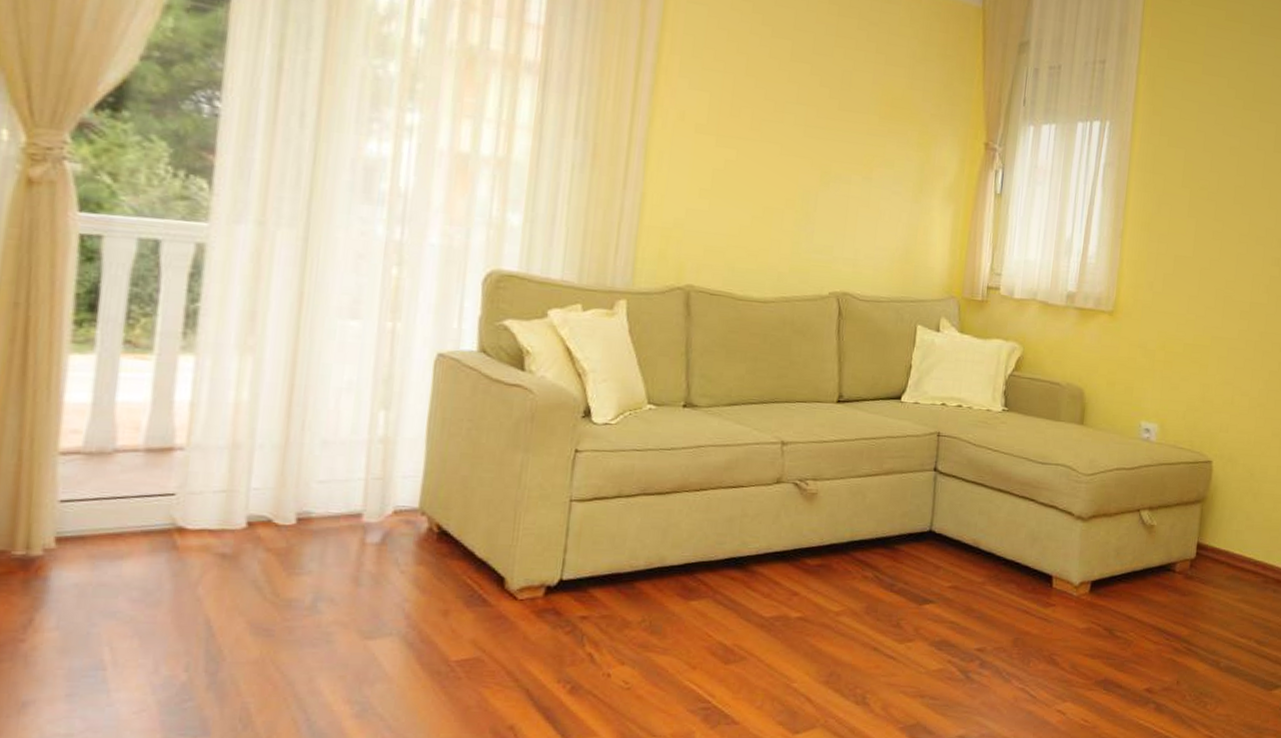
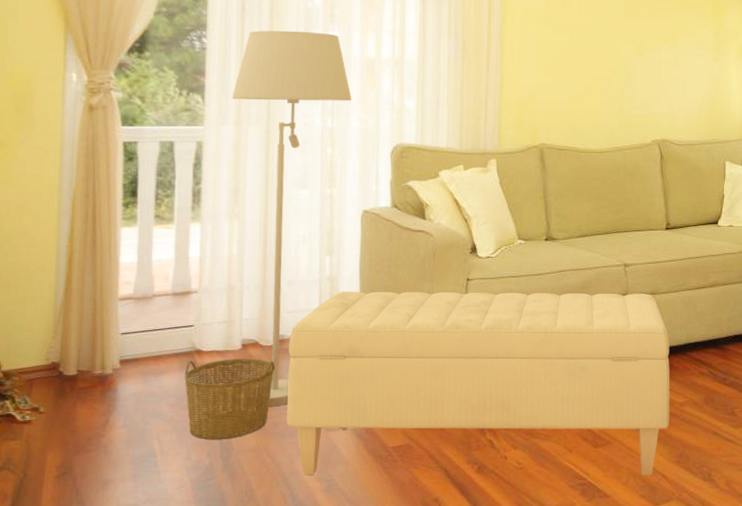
basket: none [155,540,295,648] -> present [184,358,275,439]
floor lamp: none [254,99,432,606] -> present [232,30,351,407]
ottoman: none [307,457,829,699] -> present [287,291,670,477]

